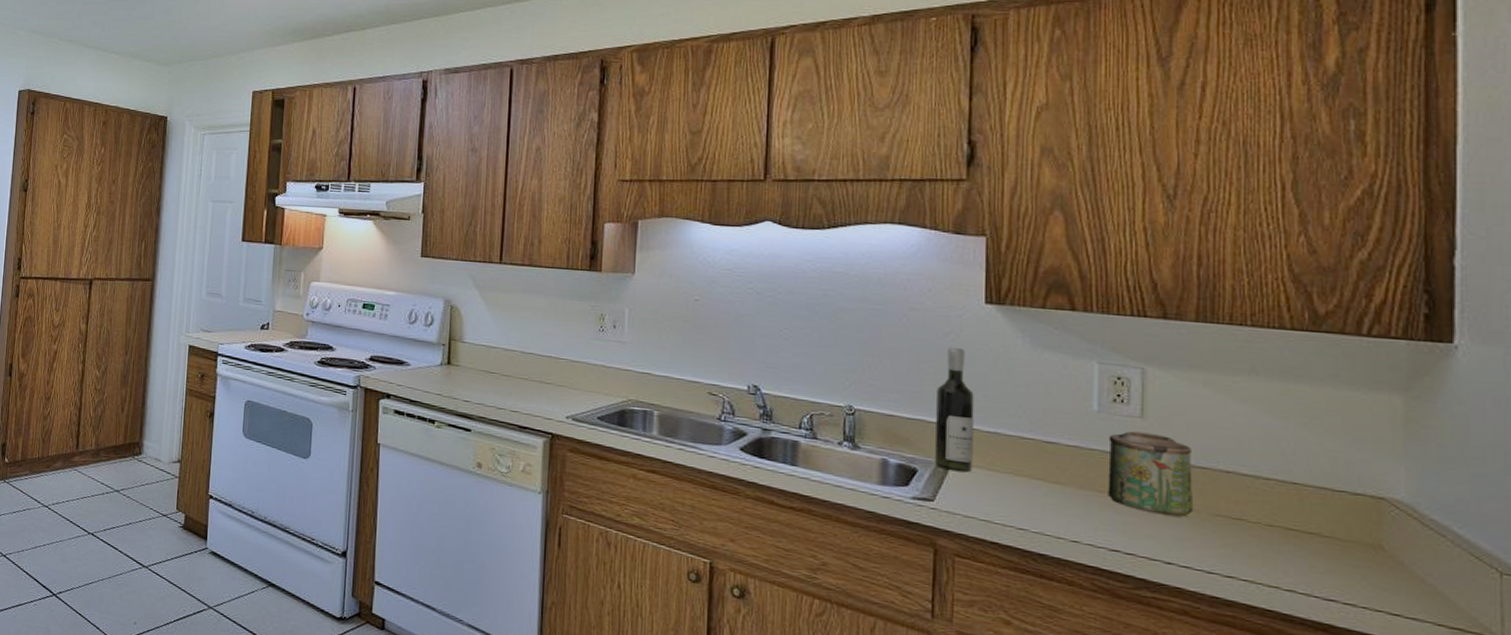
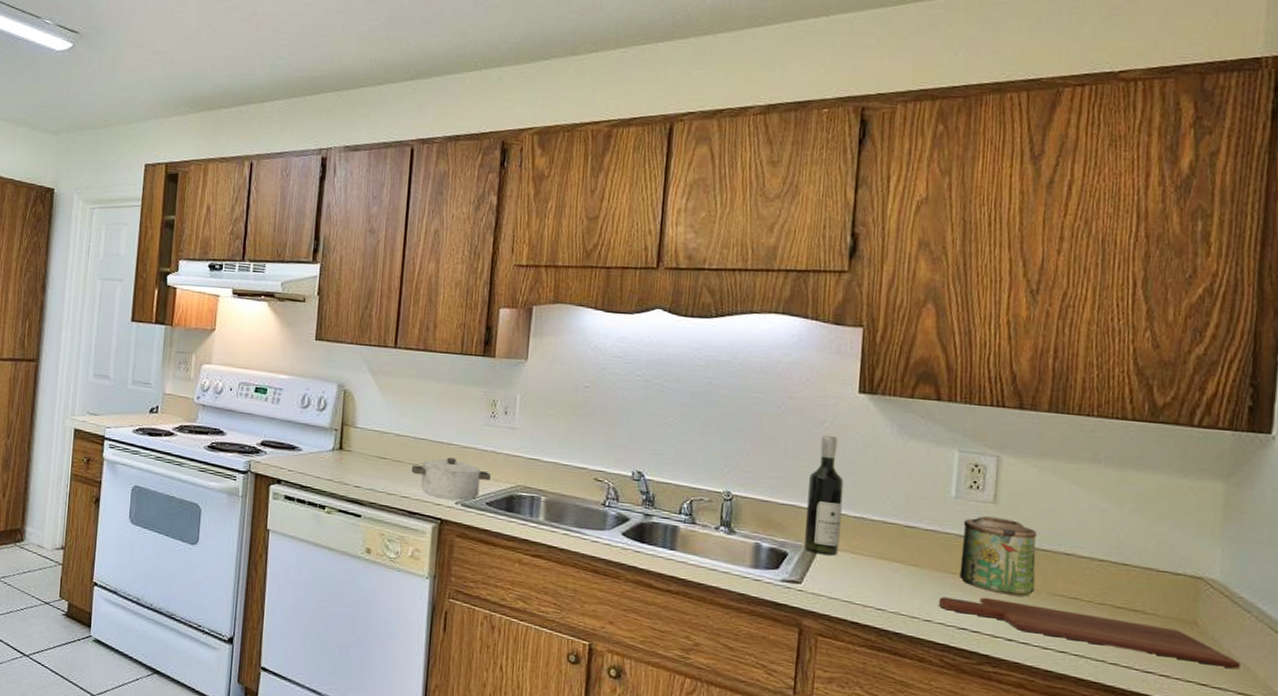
cooking pot: none [521,371,601,416] -> present [412,457,491,501]
cutting board: none [1085,516,1438,598] -> present [938,597,1241,669]

